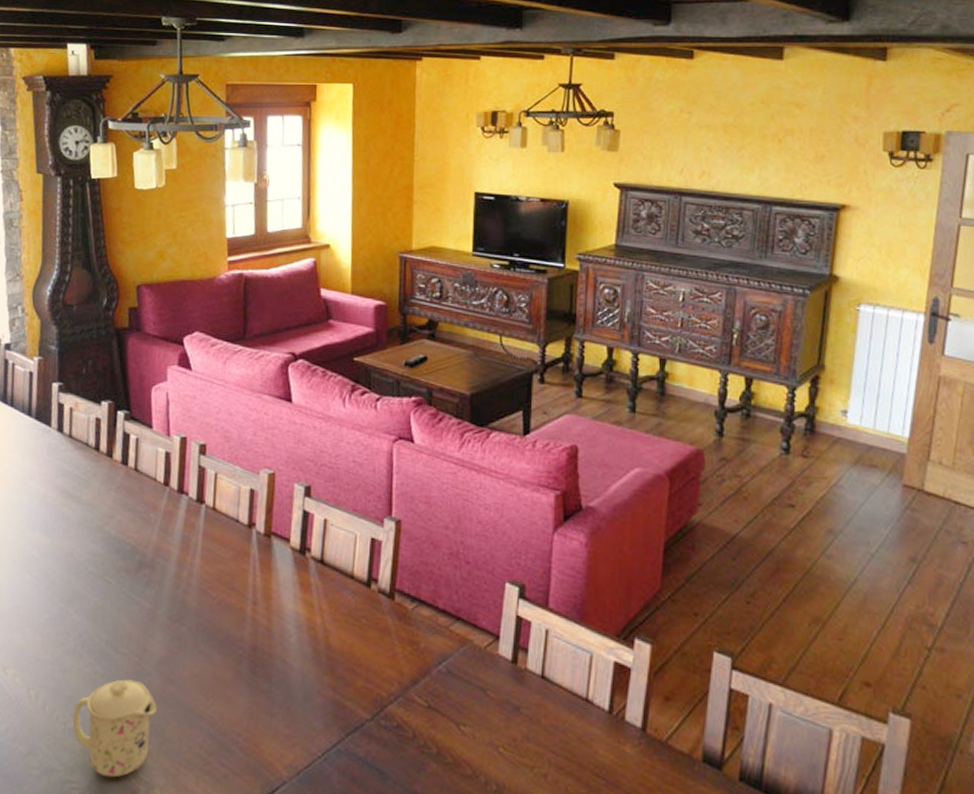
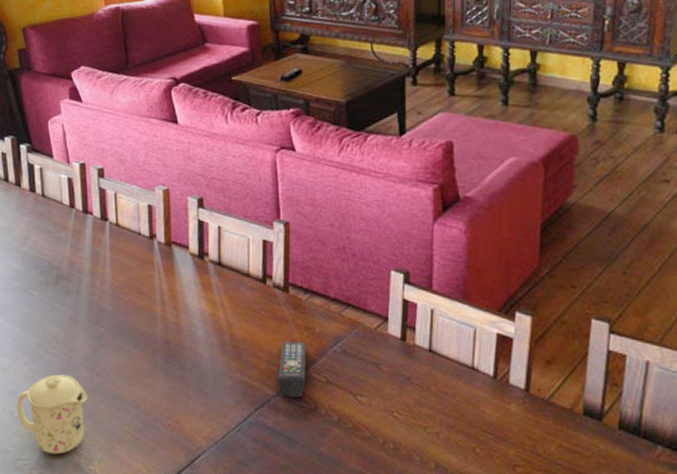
remote control: none [374,656,409,724] -> present [278,341,307,398]

